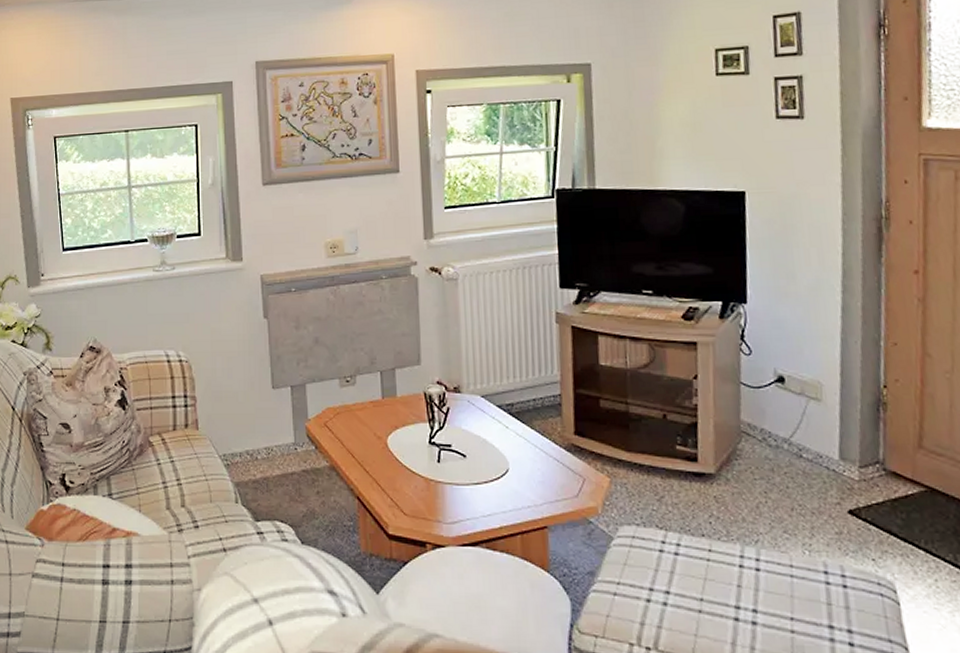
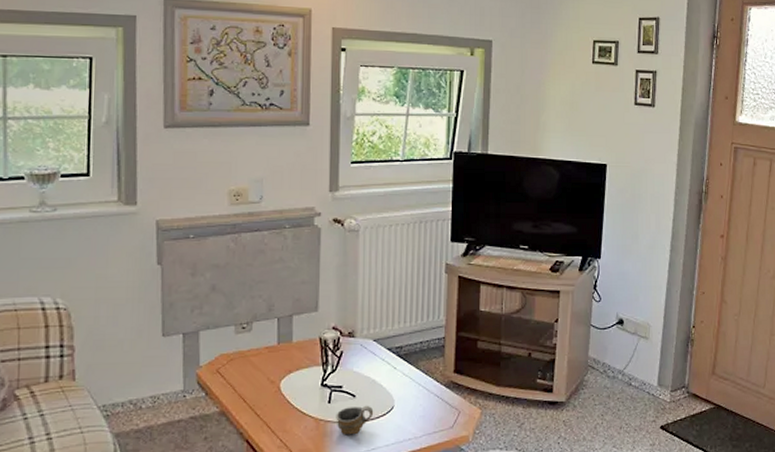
cup: none [446,466,487,498] -> present [336,405,374,435]

